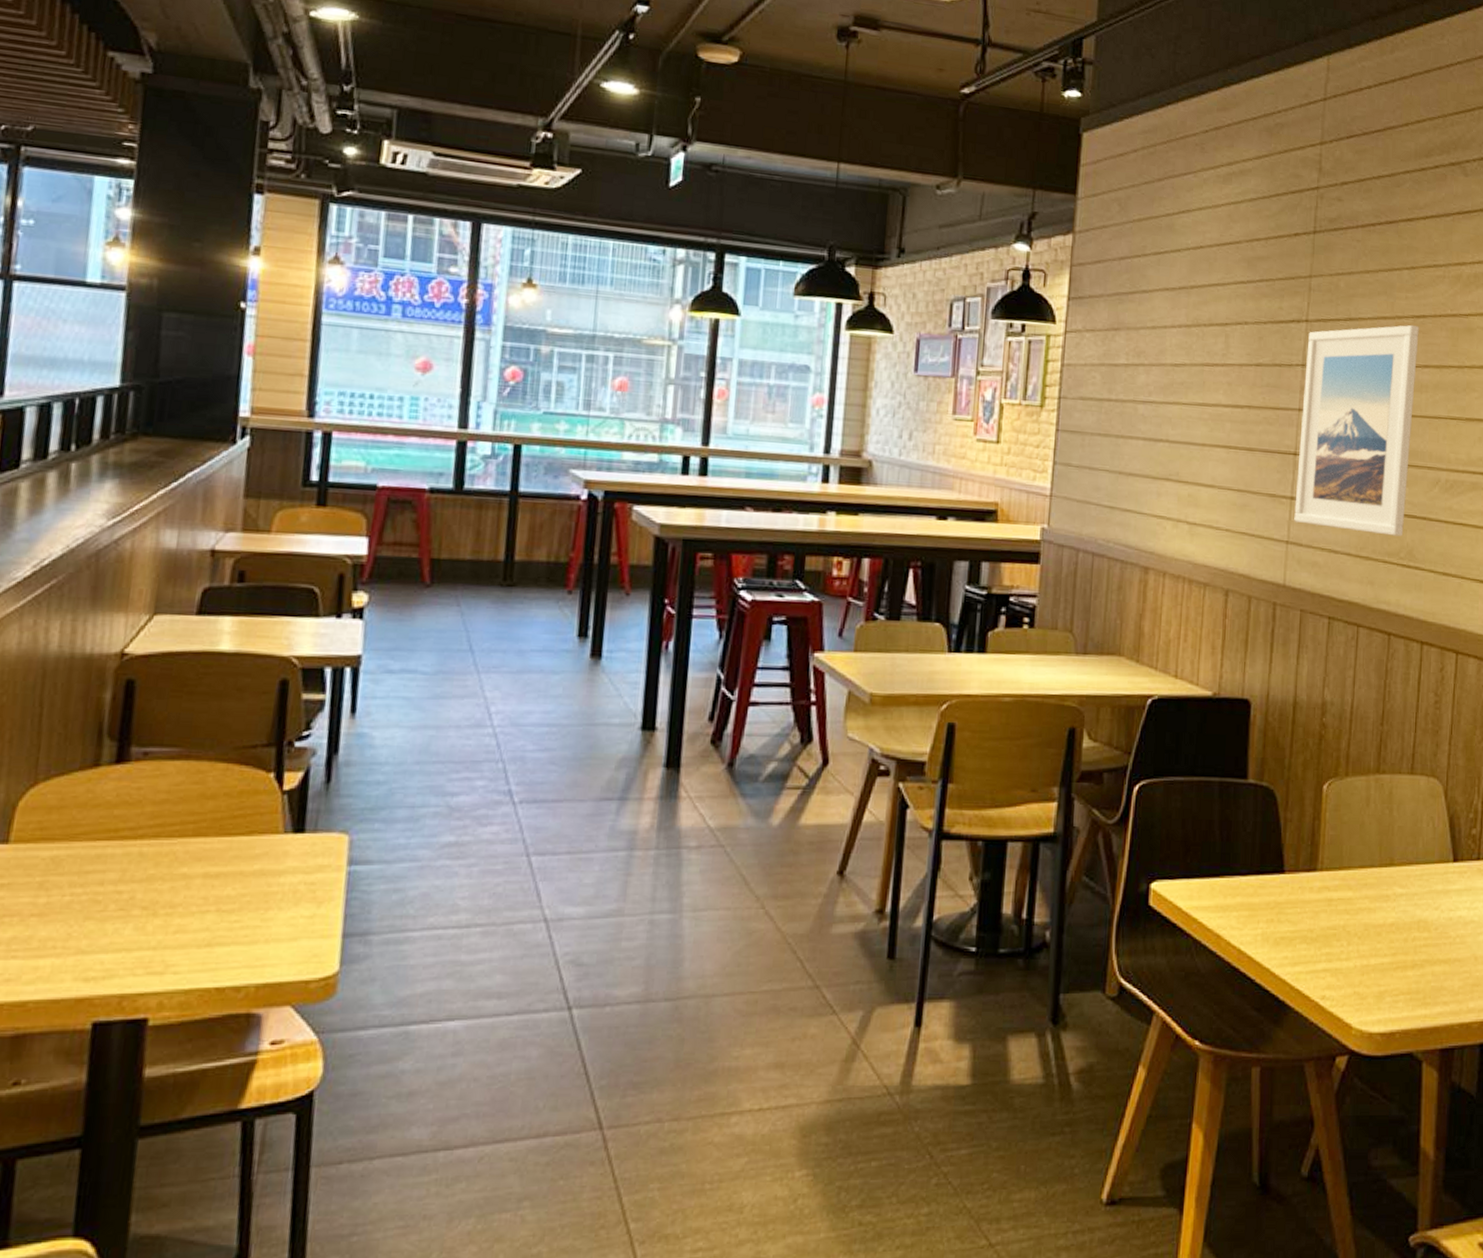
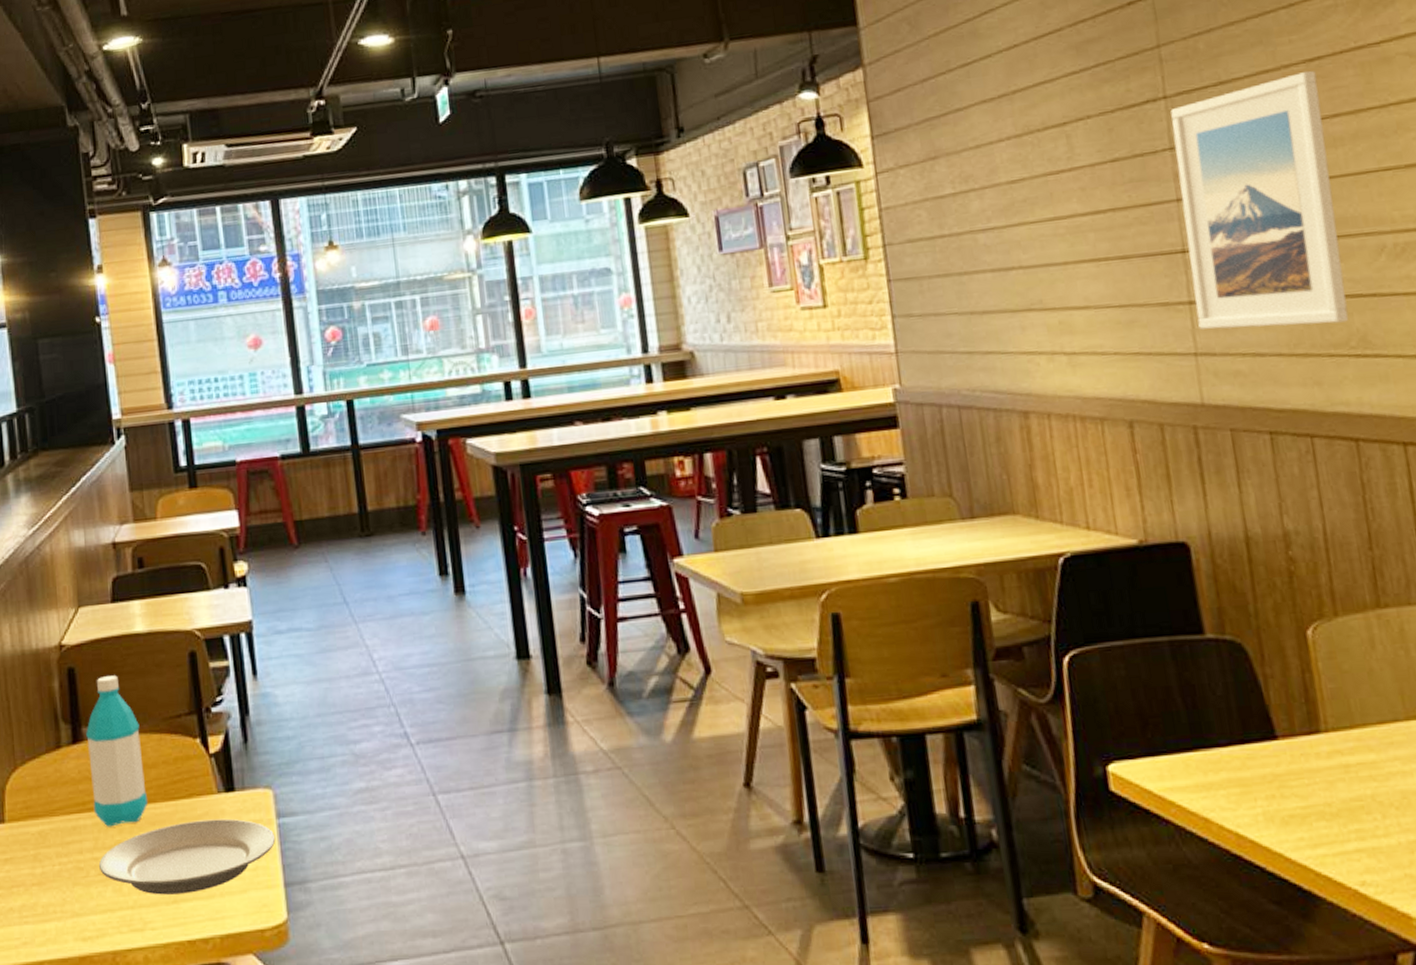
plate: none [122,860,343,937] -> present [99,818,276,895]
water bottle: none [127,694,204,859] -> present [86,675,147,827]

